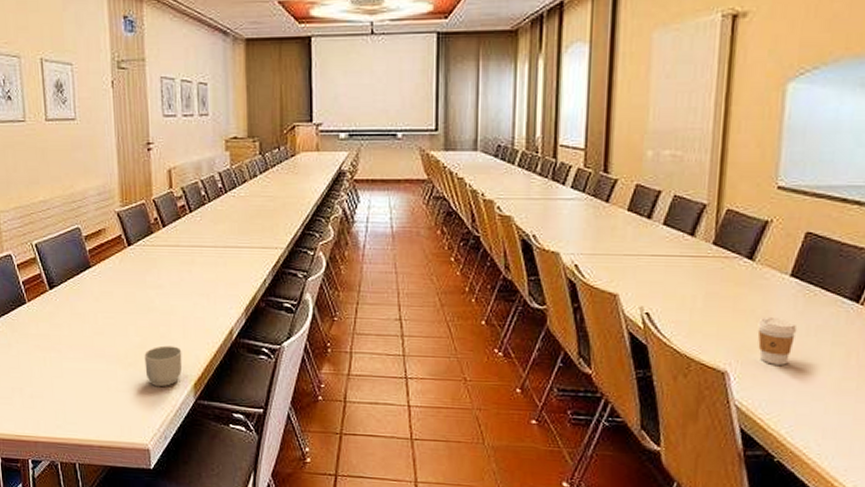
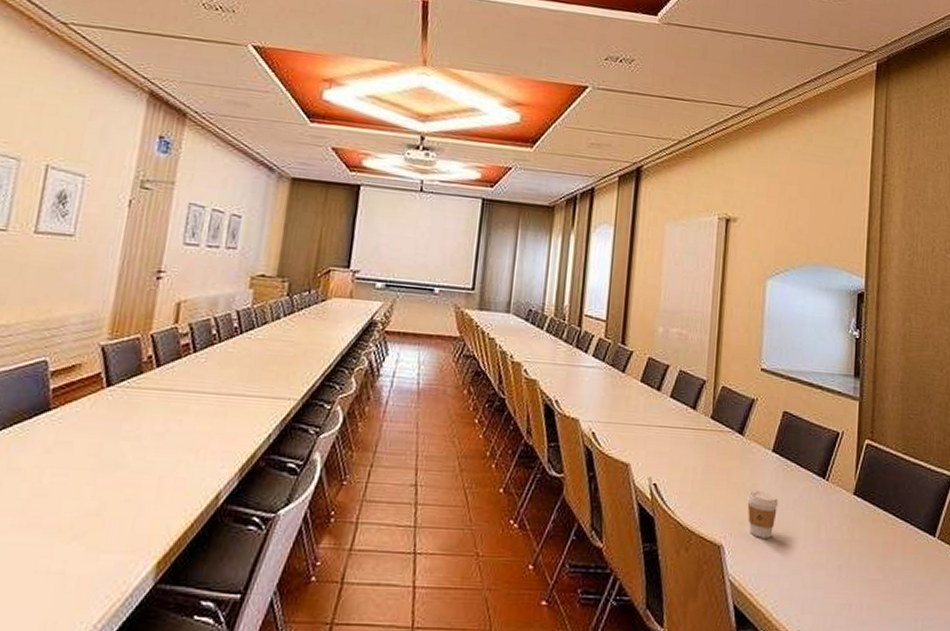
mug: present [144,345,183,386] -> none [93,512,150,566]

